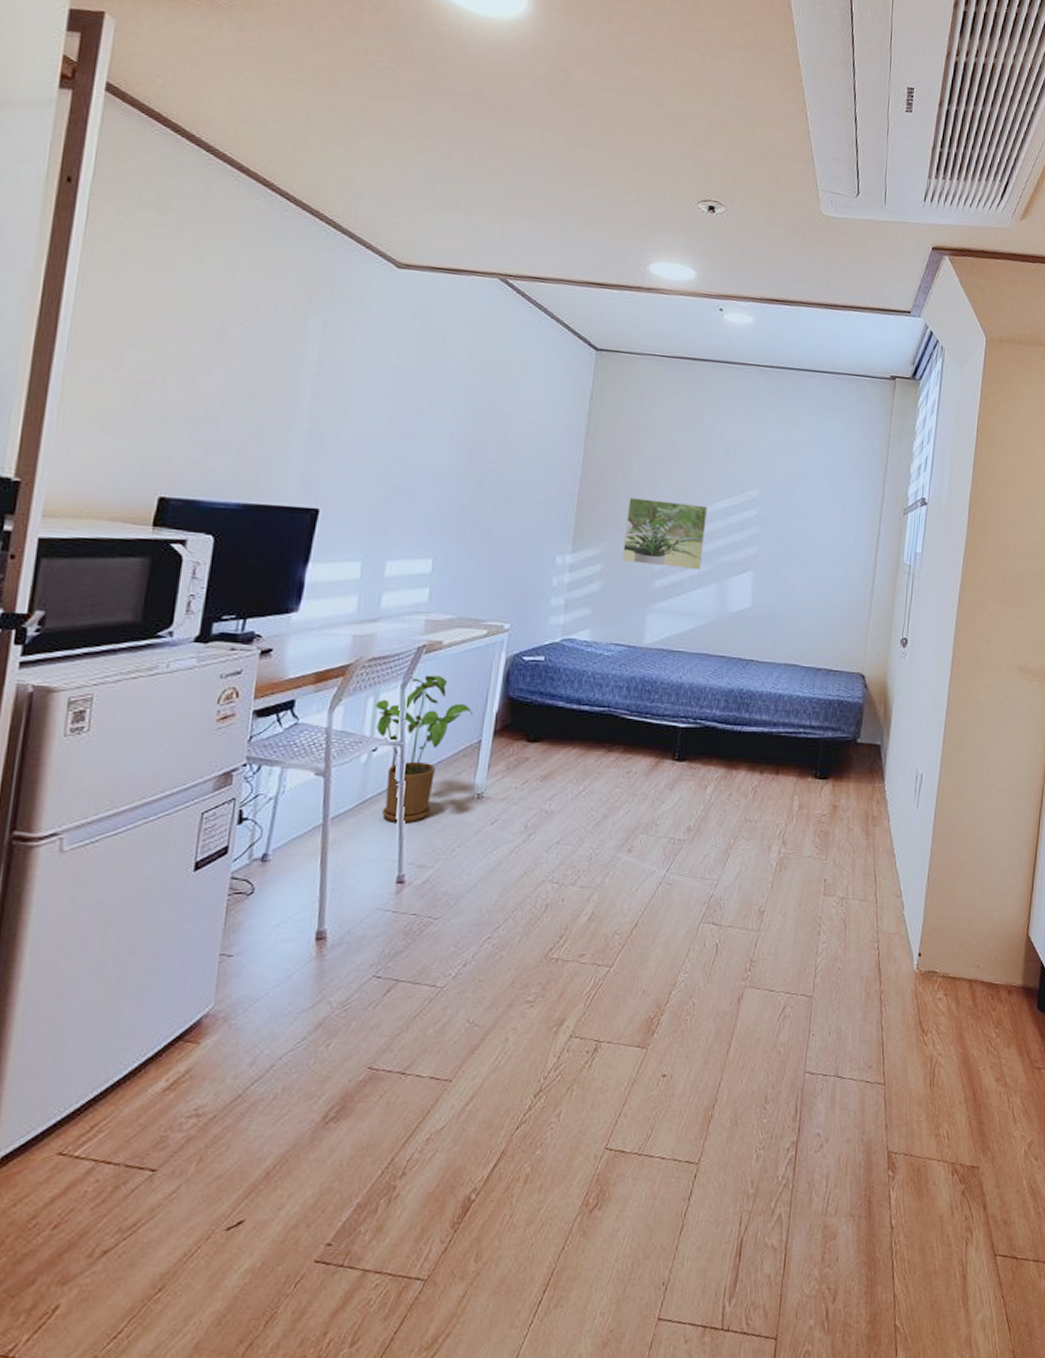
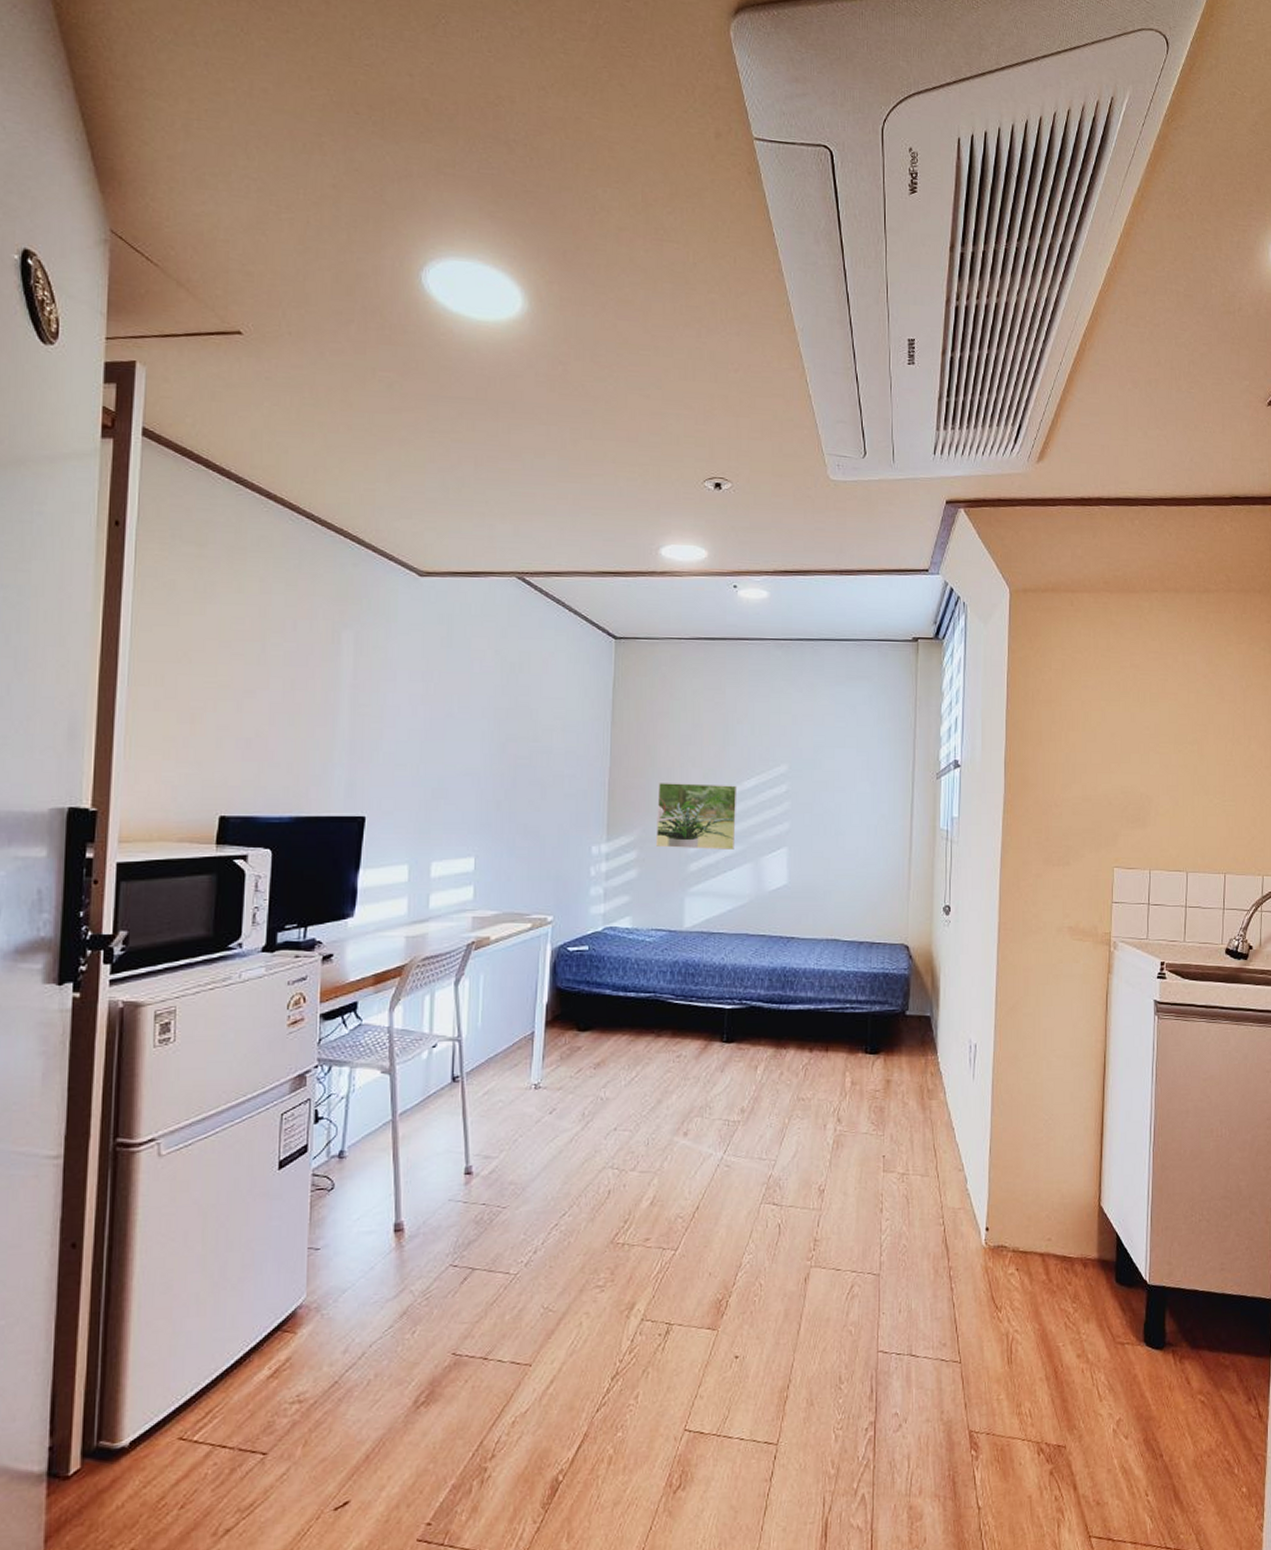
house plant: present [375,675,474,822] -> none [432,971,525,1115]

